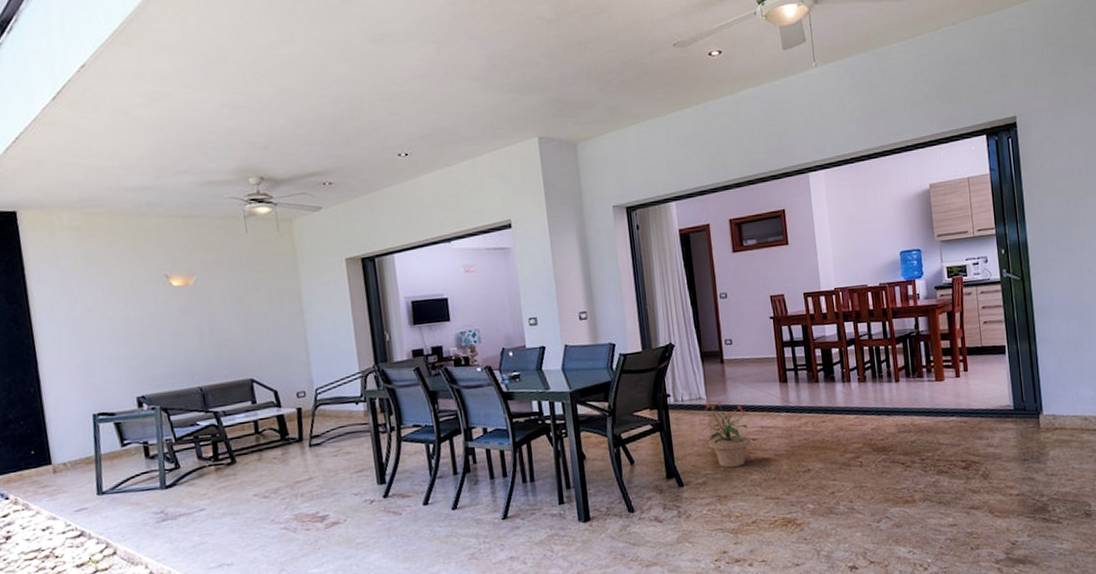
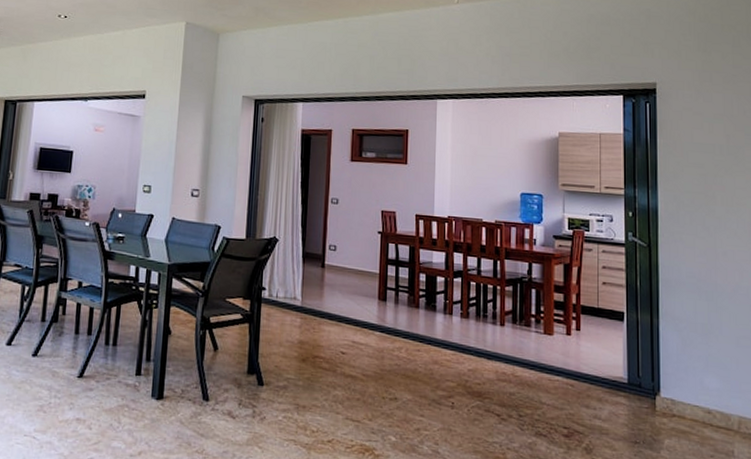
potted plant: present [702,400,751,468] -> none [292,304,339,378]

